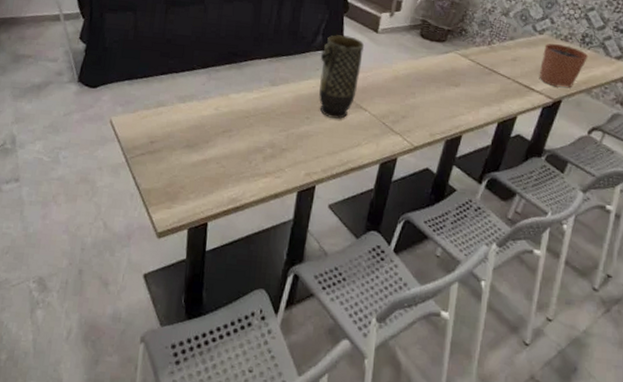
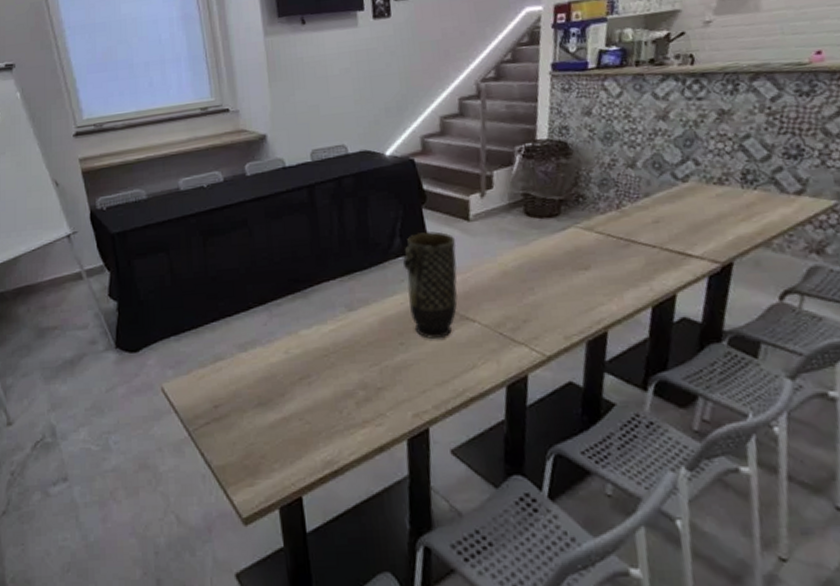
plant pot: present [540,38,589,89] -> none [693,177,757,247]

